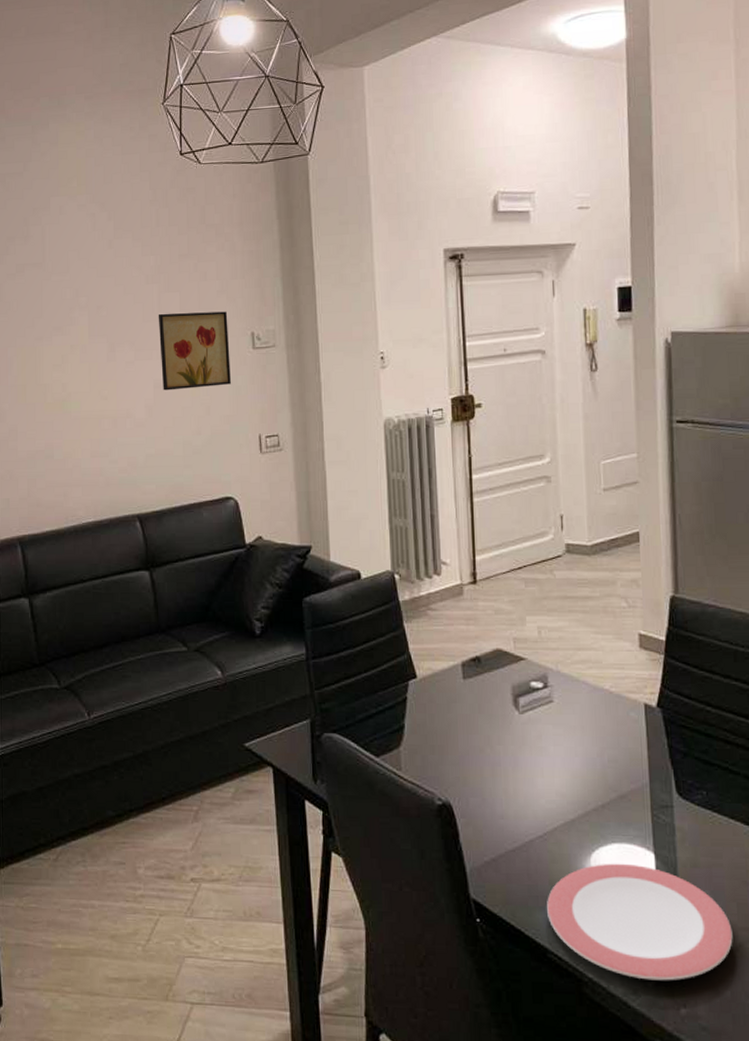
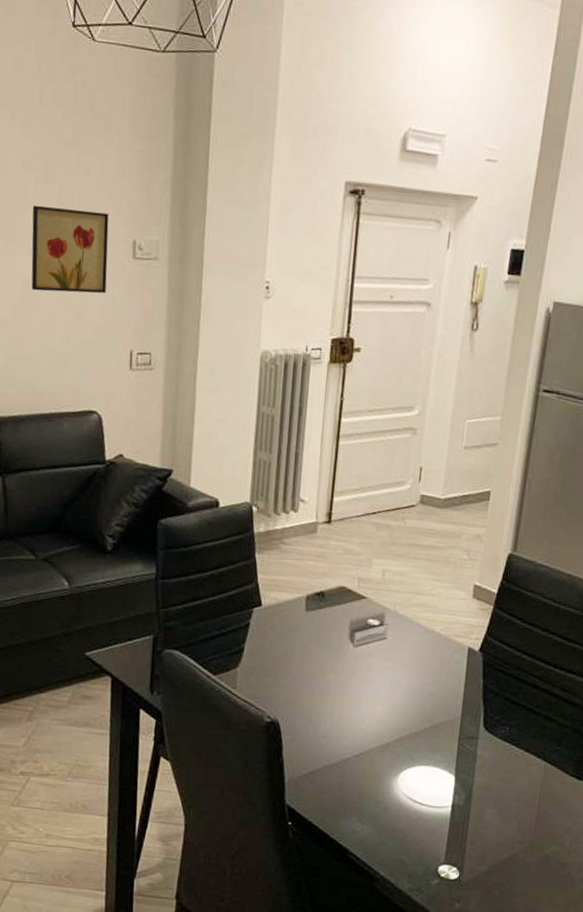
plate: present [547,863,733,981] -> none [352,782,511,881]

